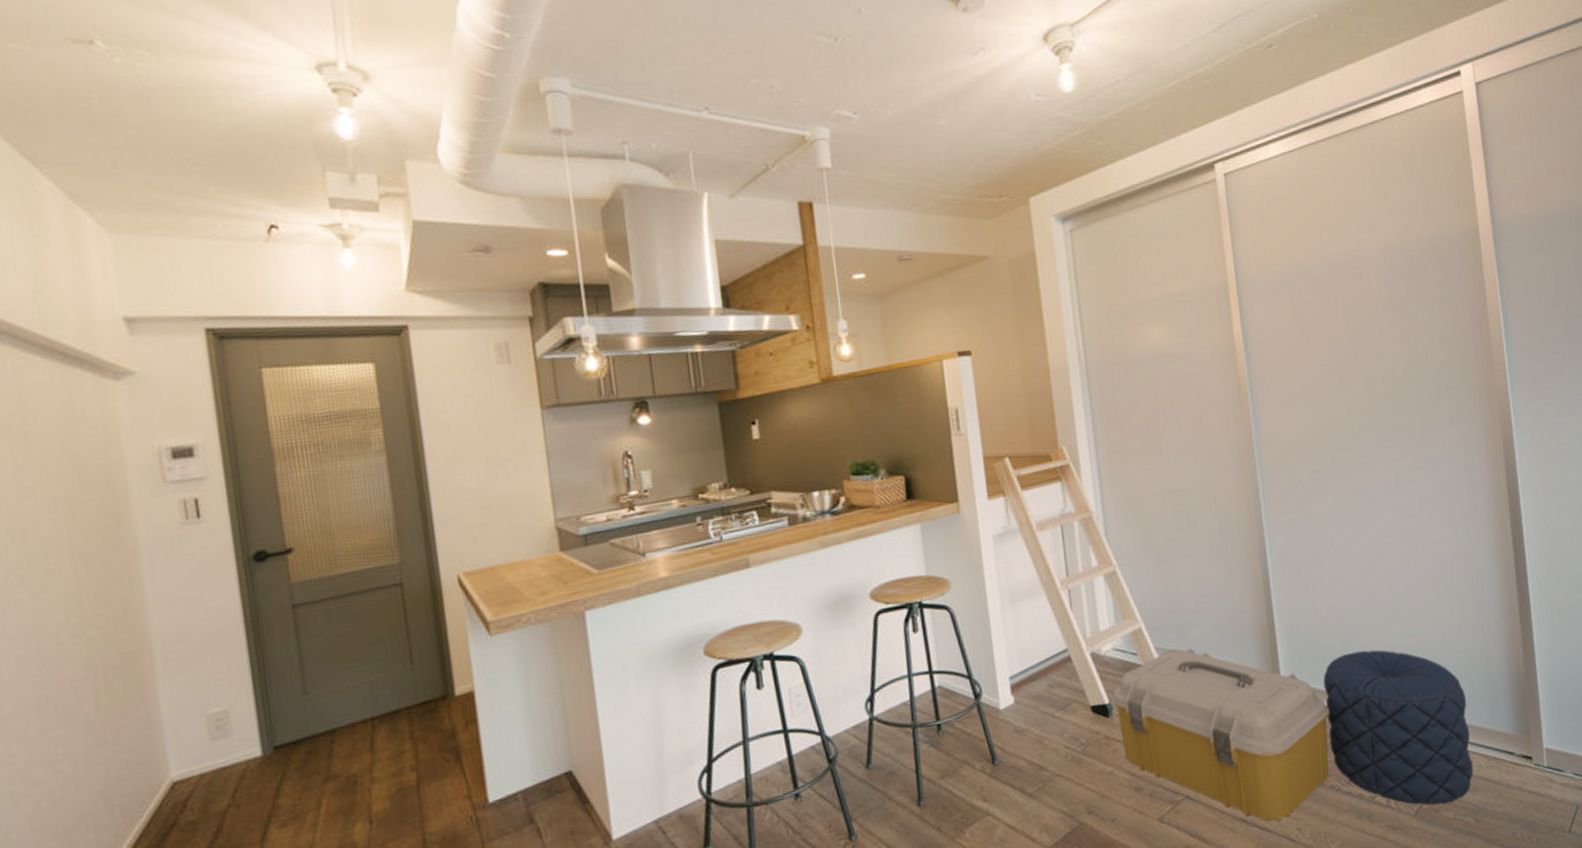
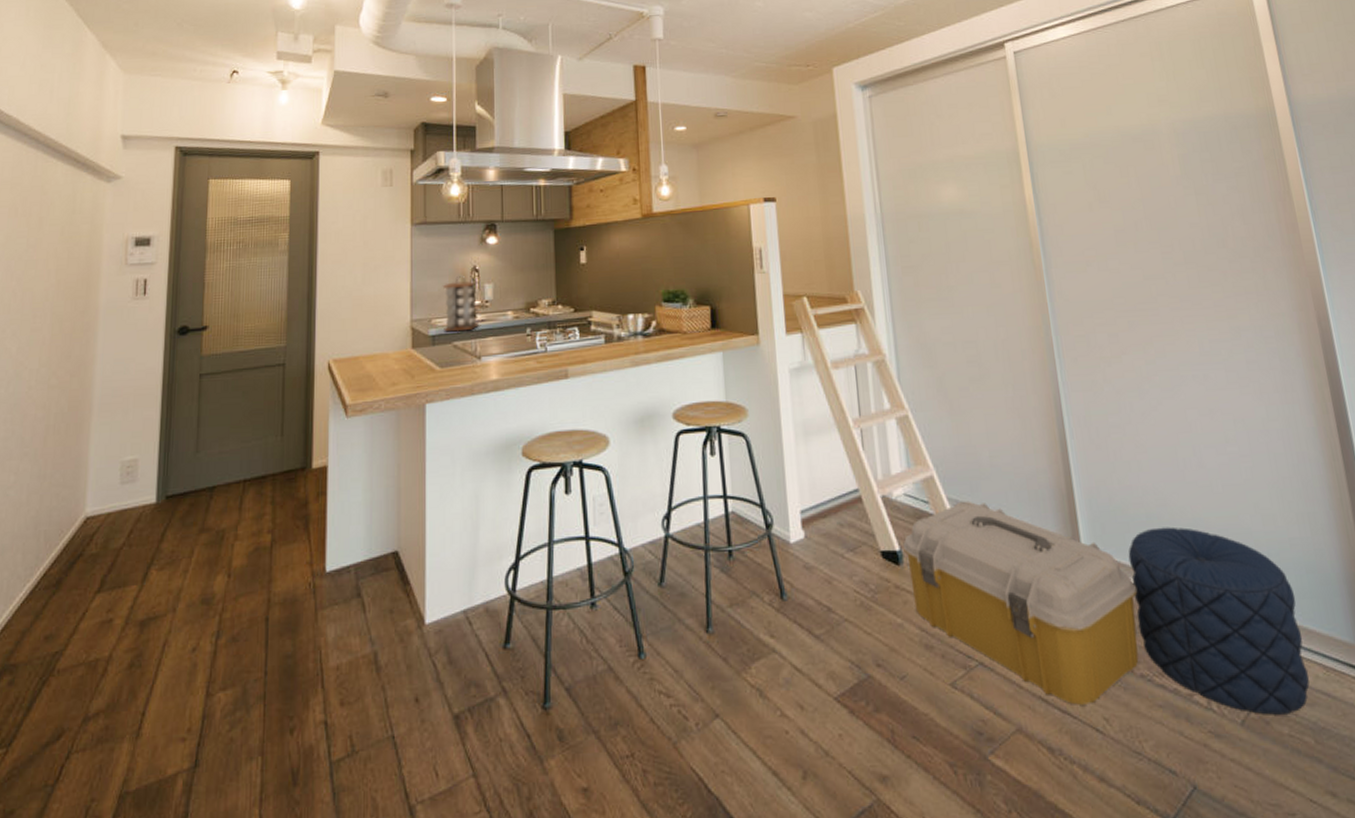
spice rack: none [588,463,639,530] -> present [442,275,479,332]

